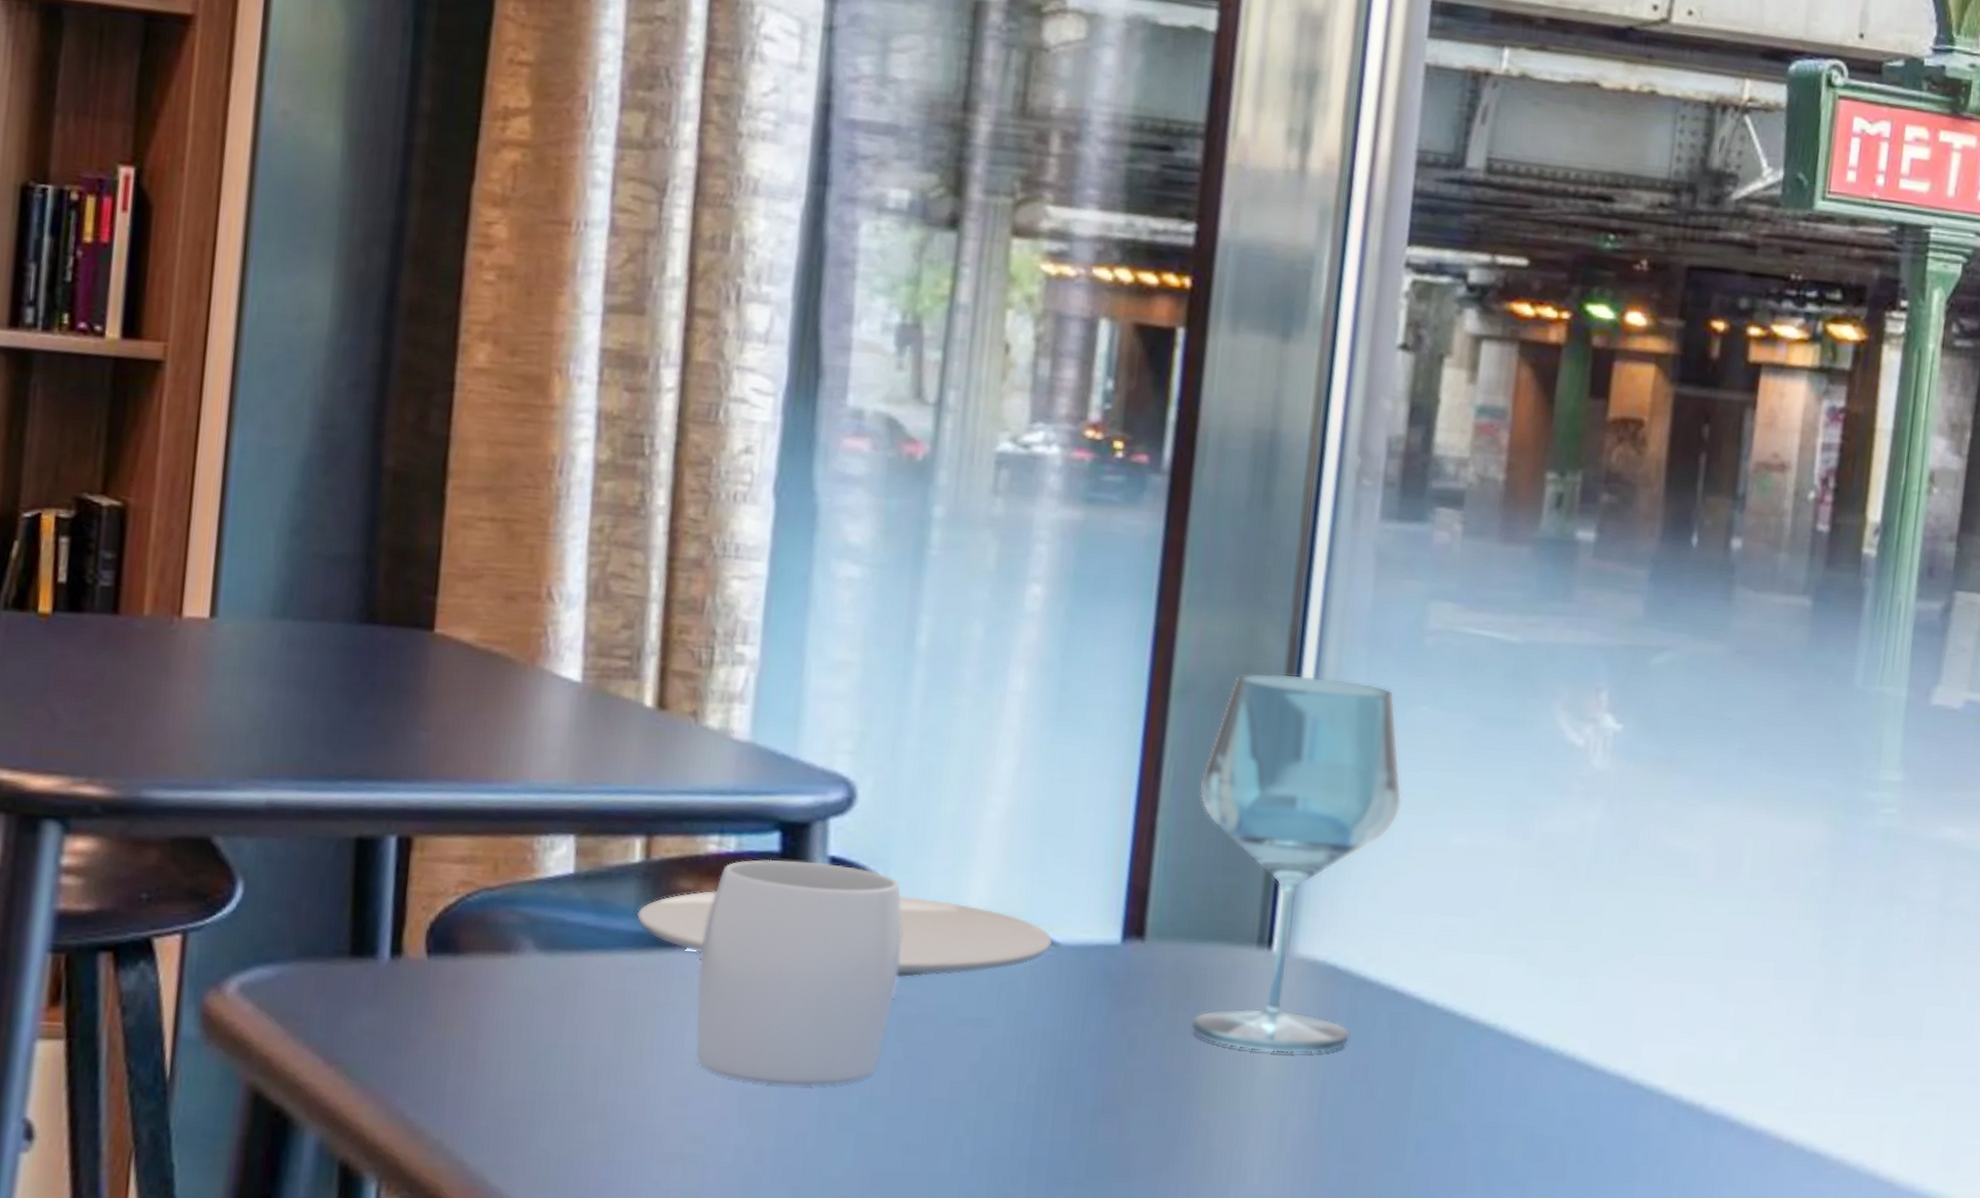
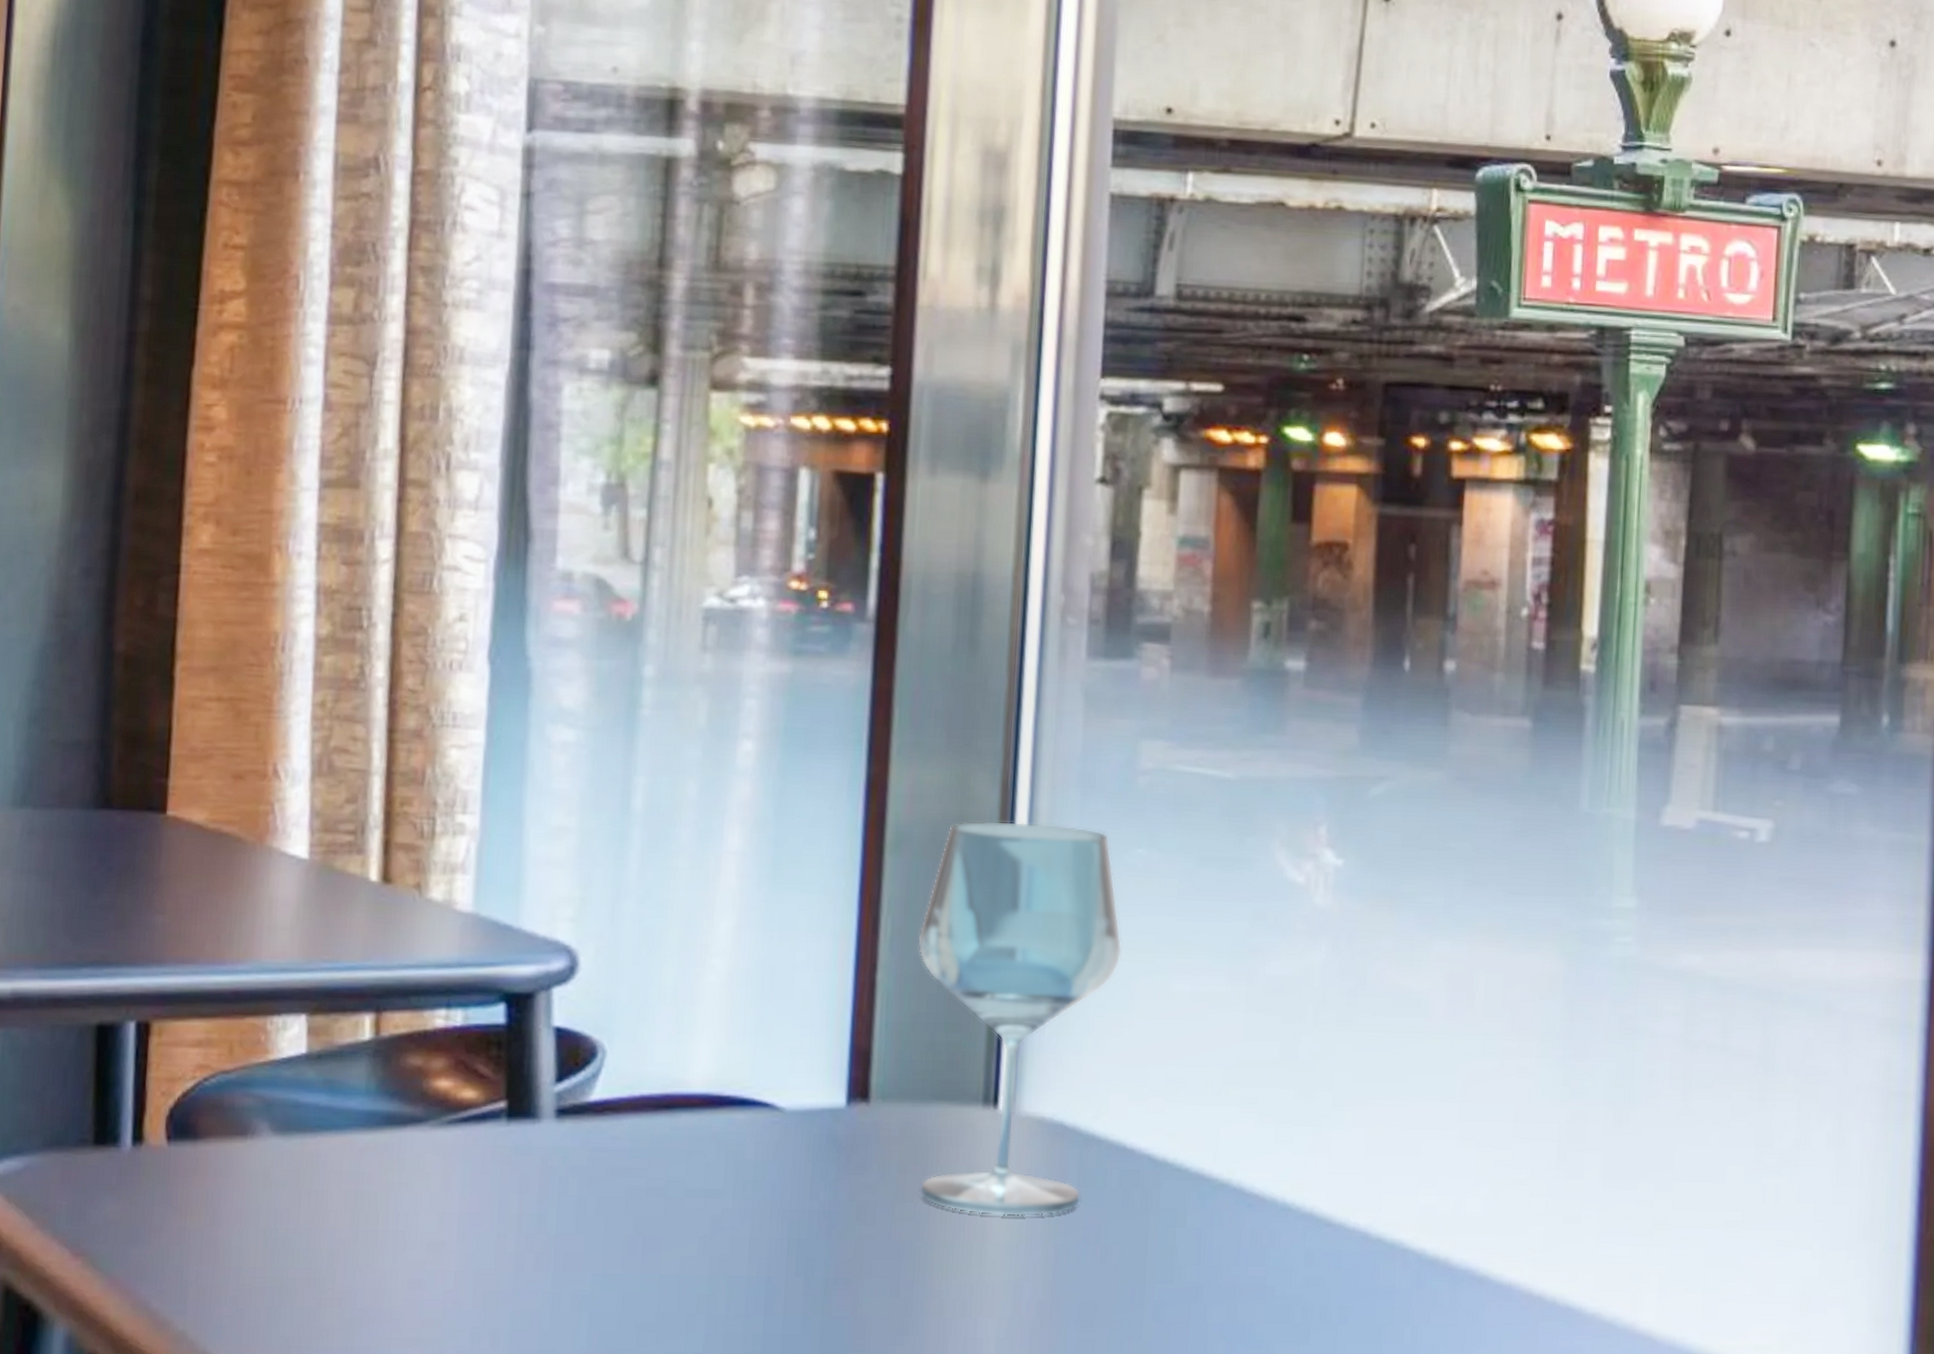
plate: present [636,890,1053,979] -> none [368,1064,778,1151]
mug: present [695,859,902,1086] -> none [429,1032,628,1265]

